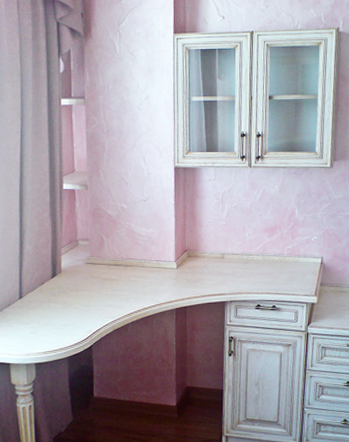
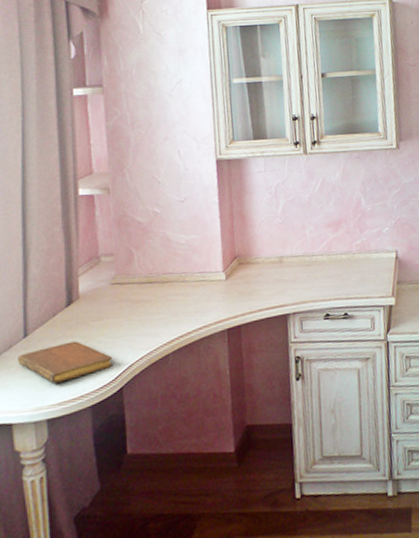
notebook: none [15,305,85,336] -> present [18,341,113,384]

